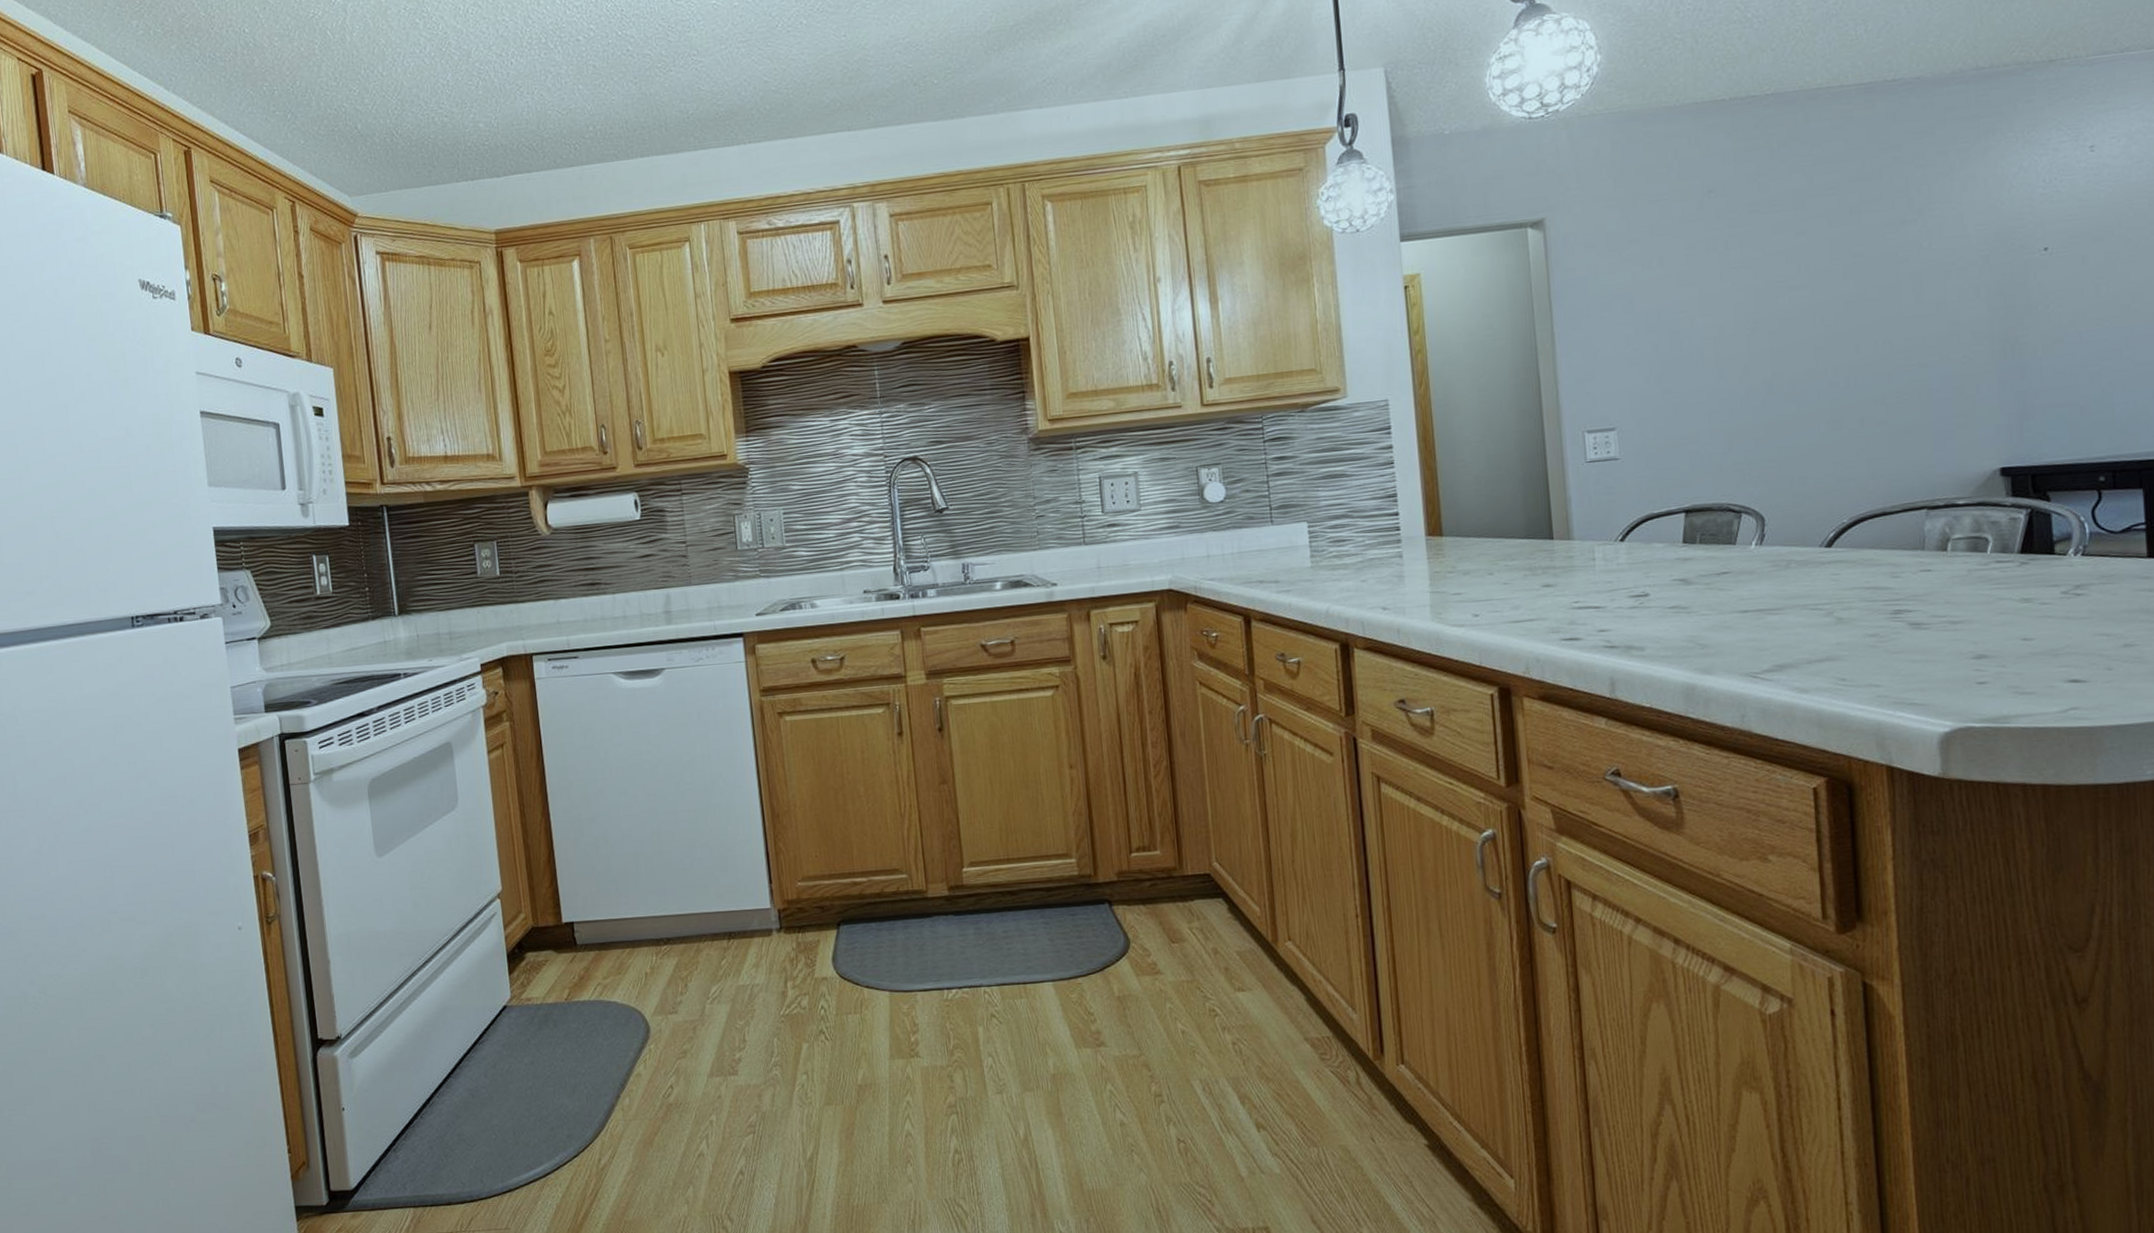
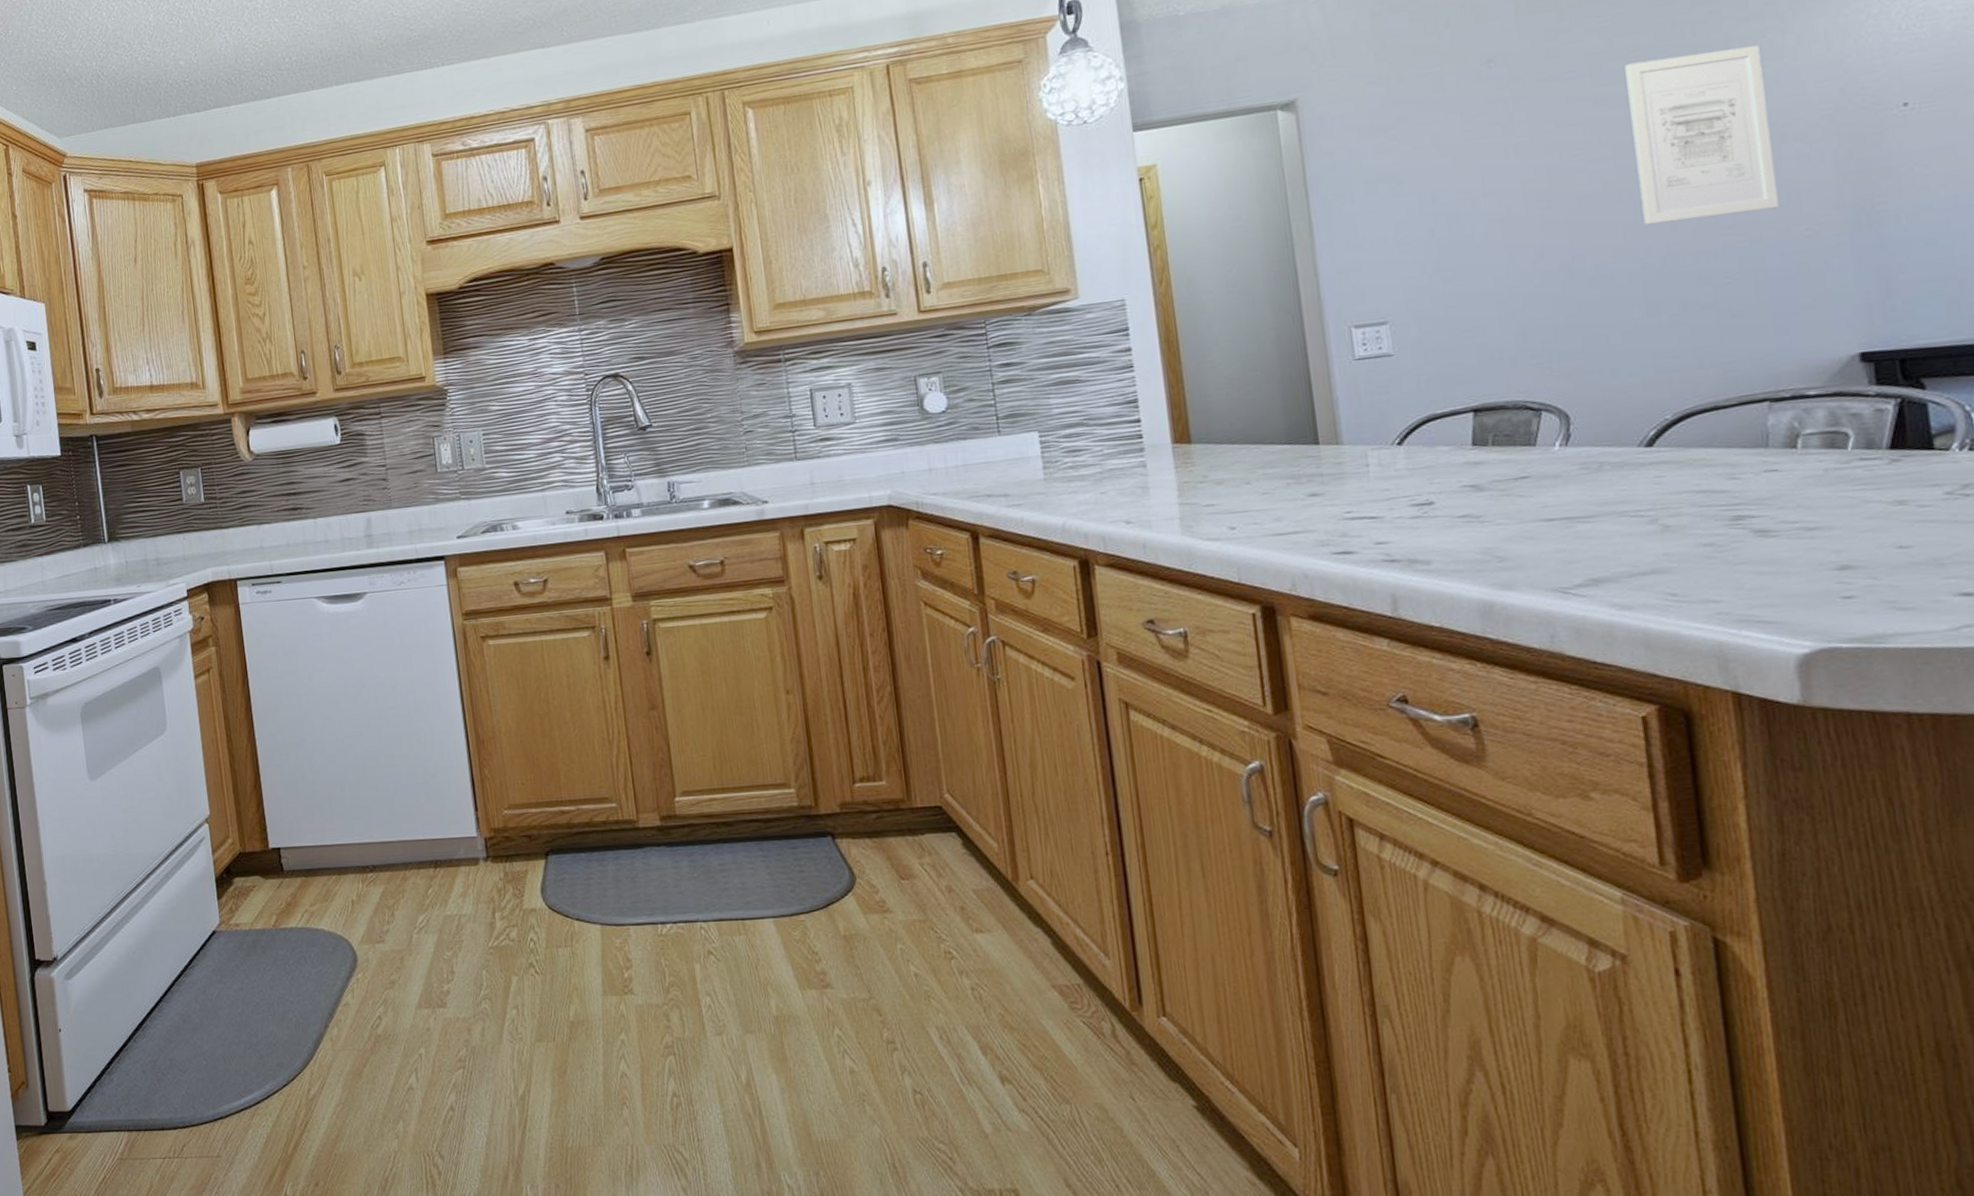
wall art: none [1822,190,1942,348] -> present [1625,45,1779,225]

